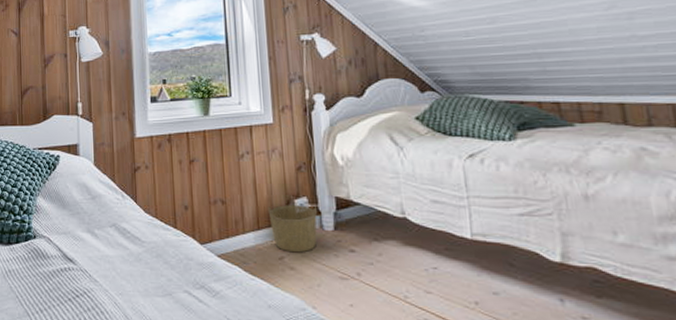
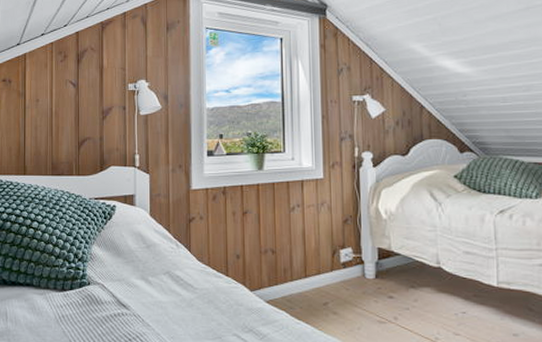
basket: present [268,205,318,253] -> none [315,255,360,299]

